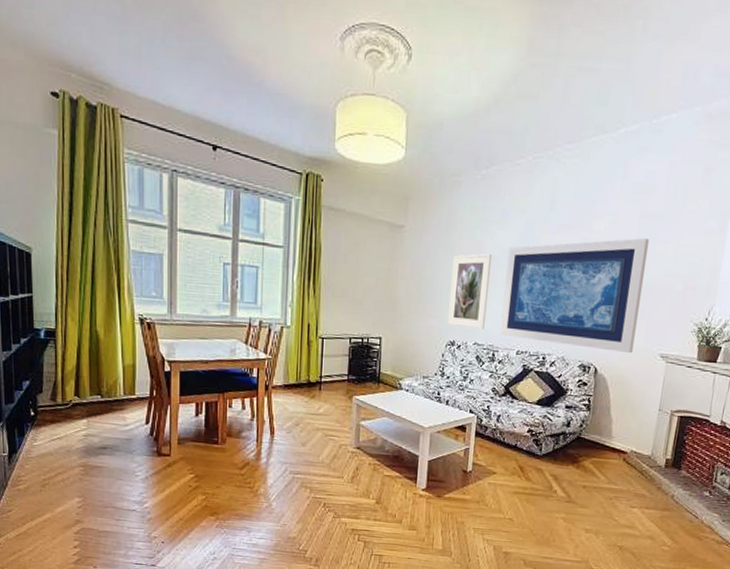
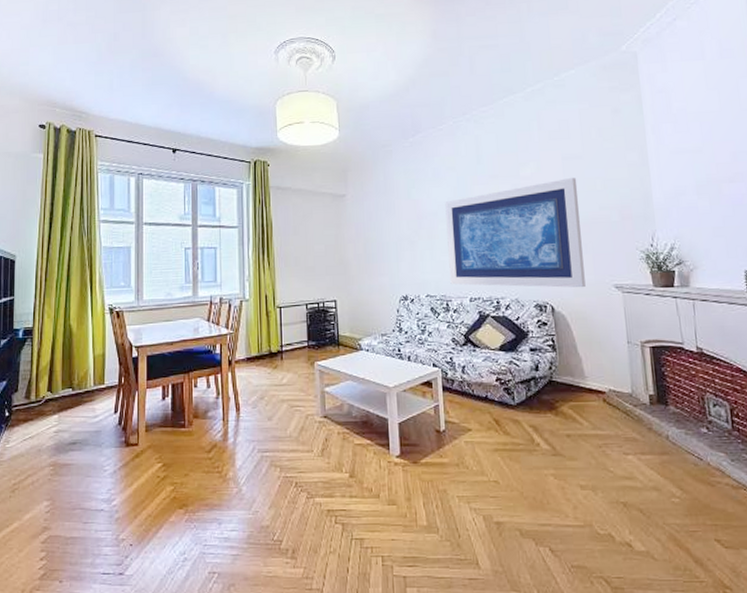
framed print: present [447,253,491,329] -> none [395,210,434,281]

